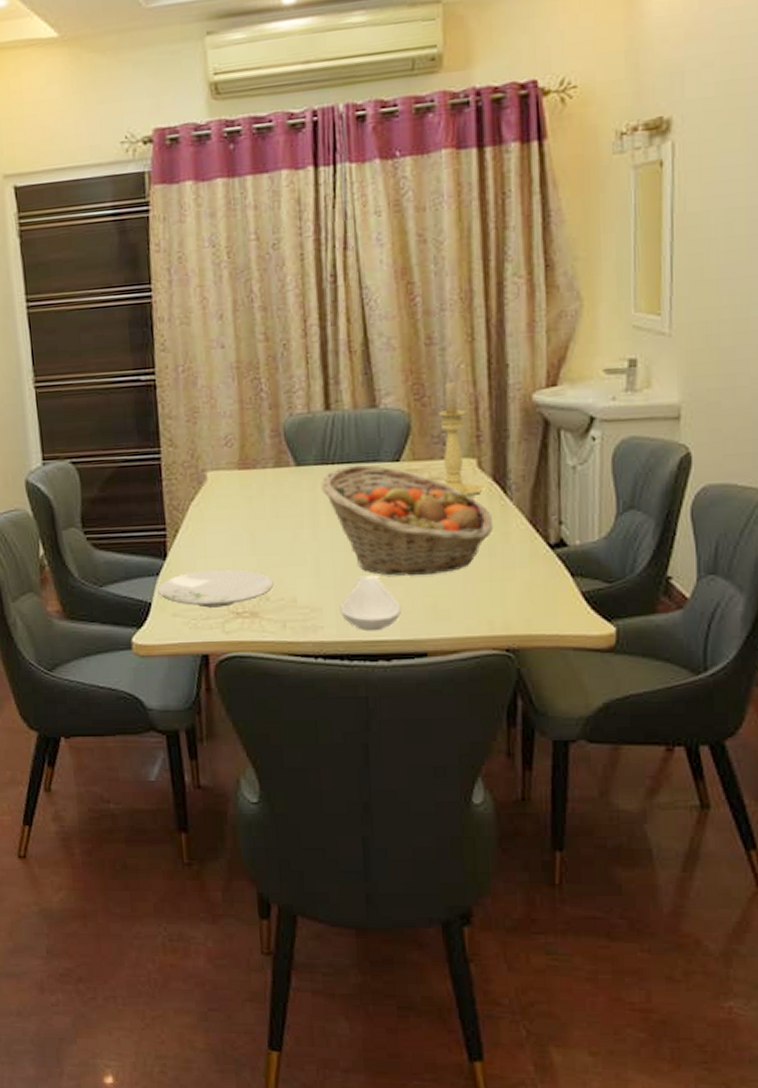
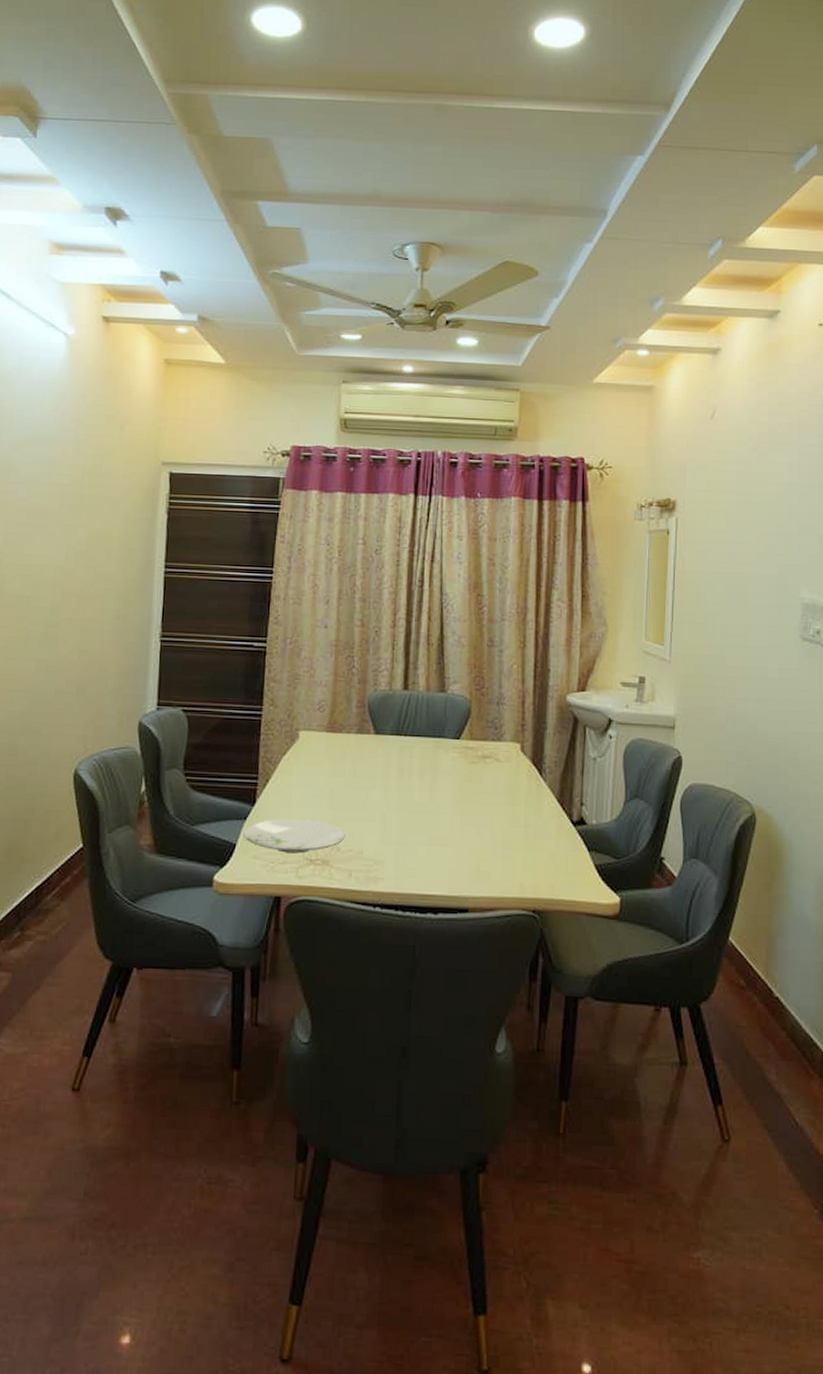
fruit basket: present [321,464,494,576] -> none [394,738,530,839]
spoon rest: present [340,575,401,632] -> none [399,835,450,886]
candle holder: present [438,379,484,496] -> none [493,676,524,774]

